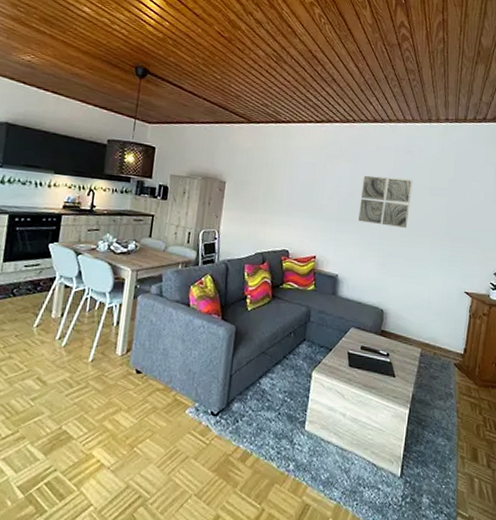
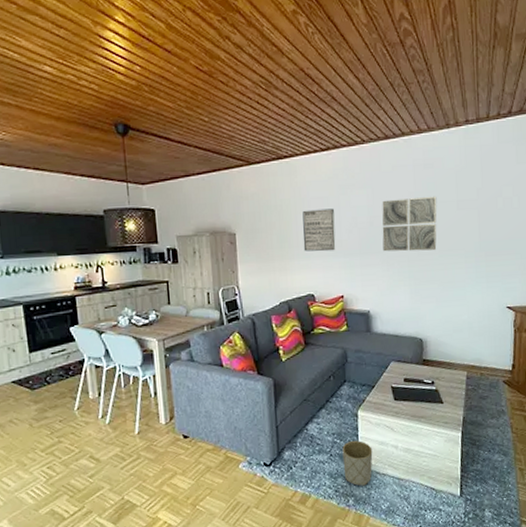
wall art: none [286,172,319,213] -> present [302,208,336,252]
planter: none [289,401,321,452] -> present [342,440,373,486]

